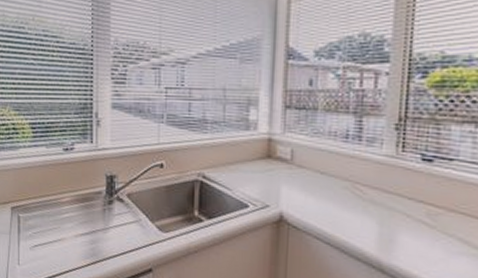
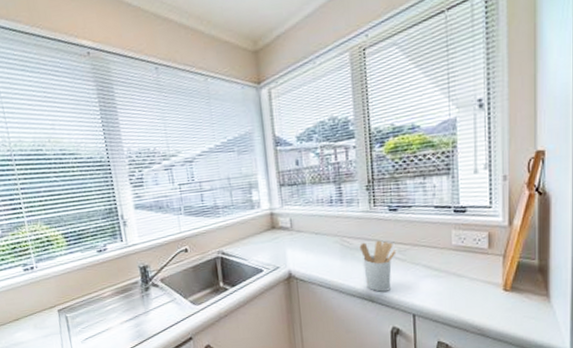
utensil holder: none [375,194,424,263] -> present [359,240,397,292]

